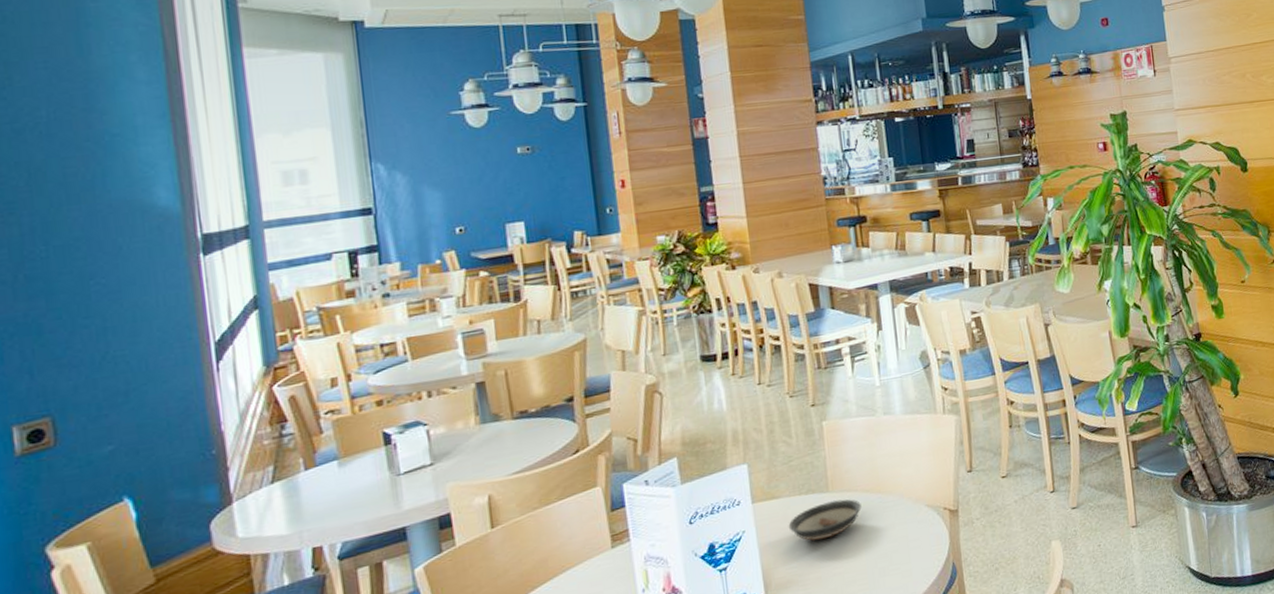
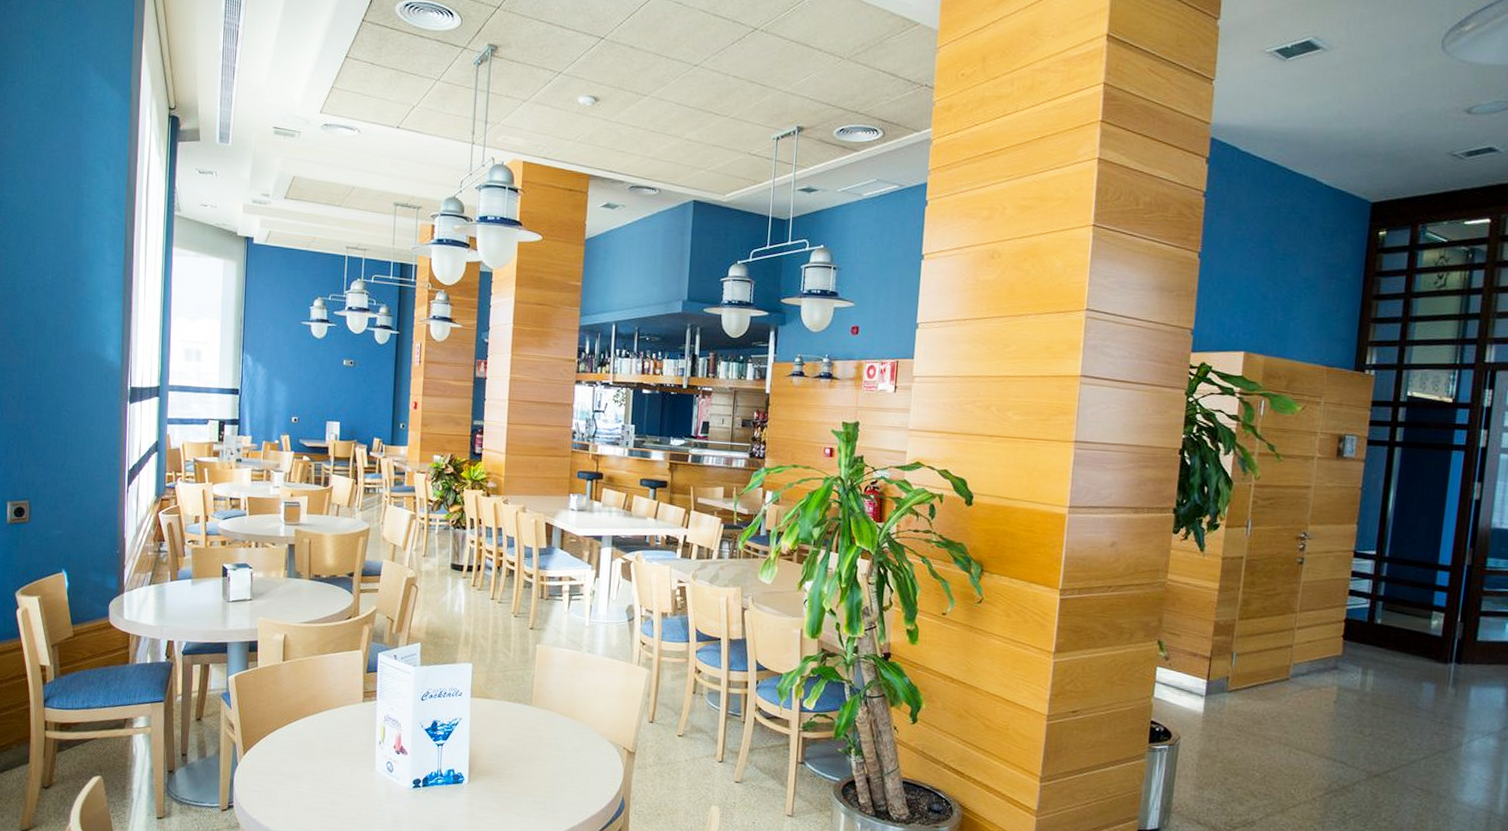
saucer: present [788,499,862,541] -> none [495,713,556,745]

